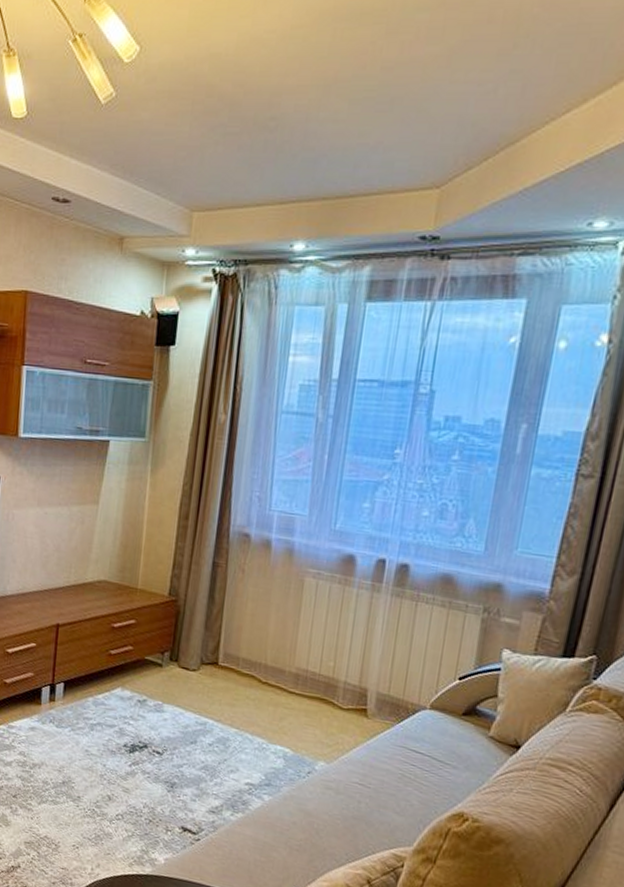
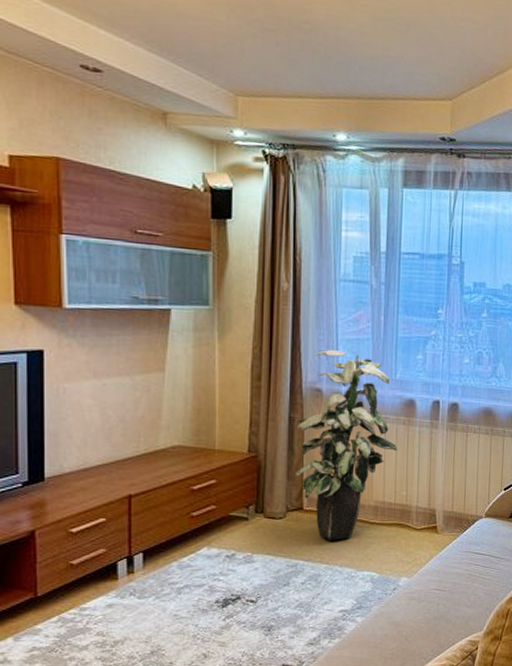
indoor plant: none [213,490,329,706] -> present [295,349,398,540]

